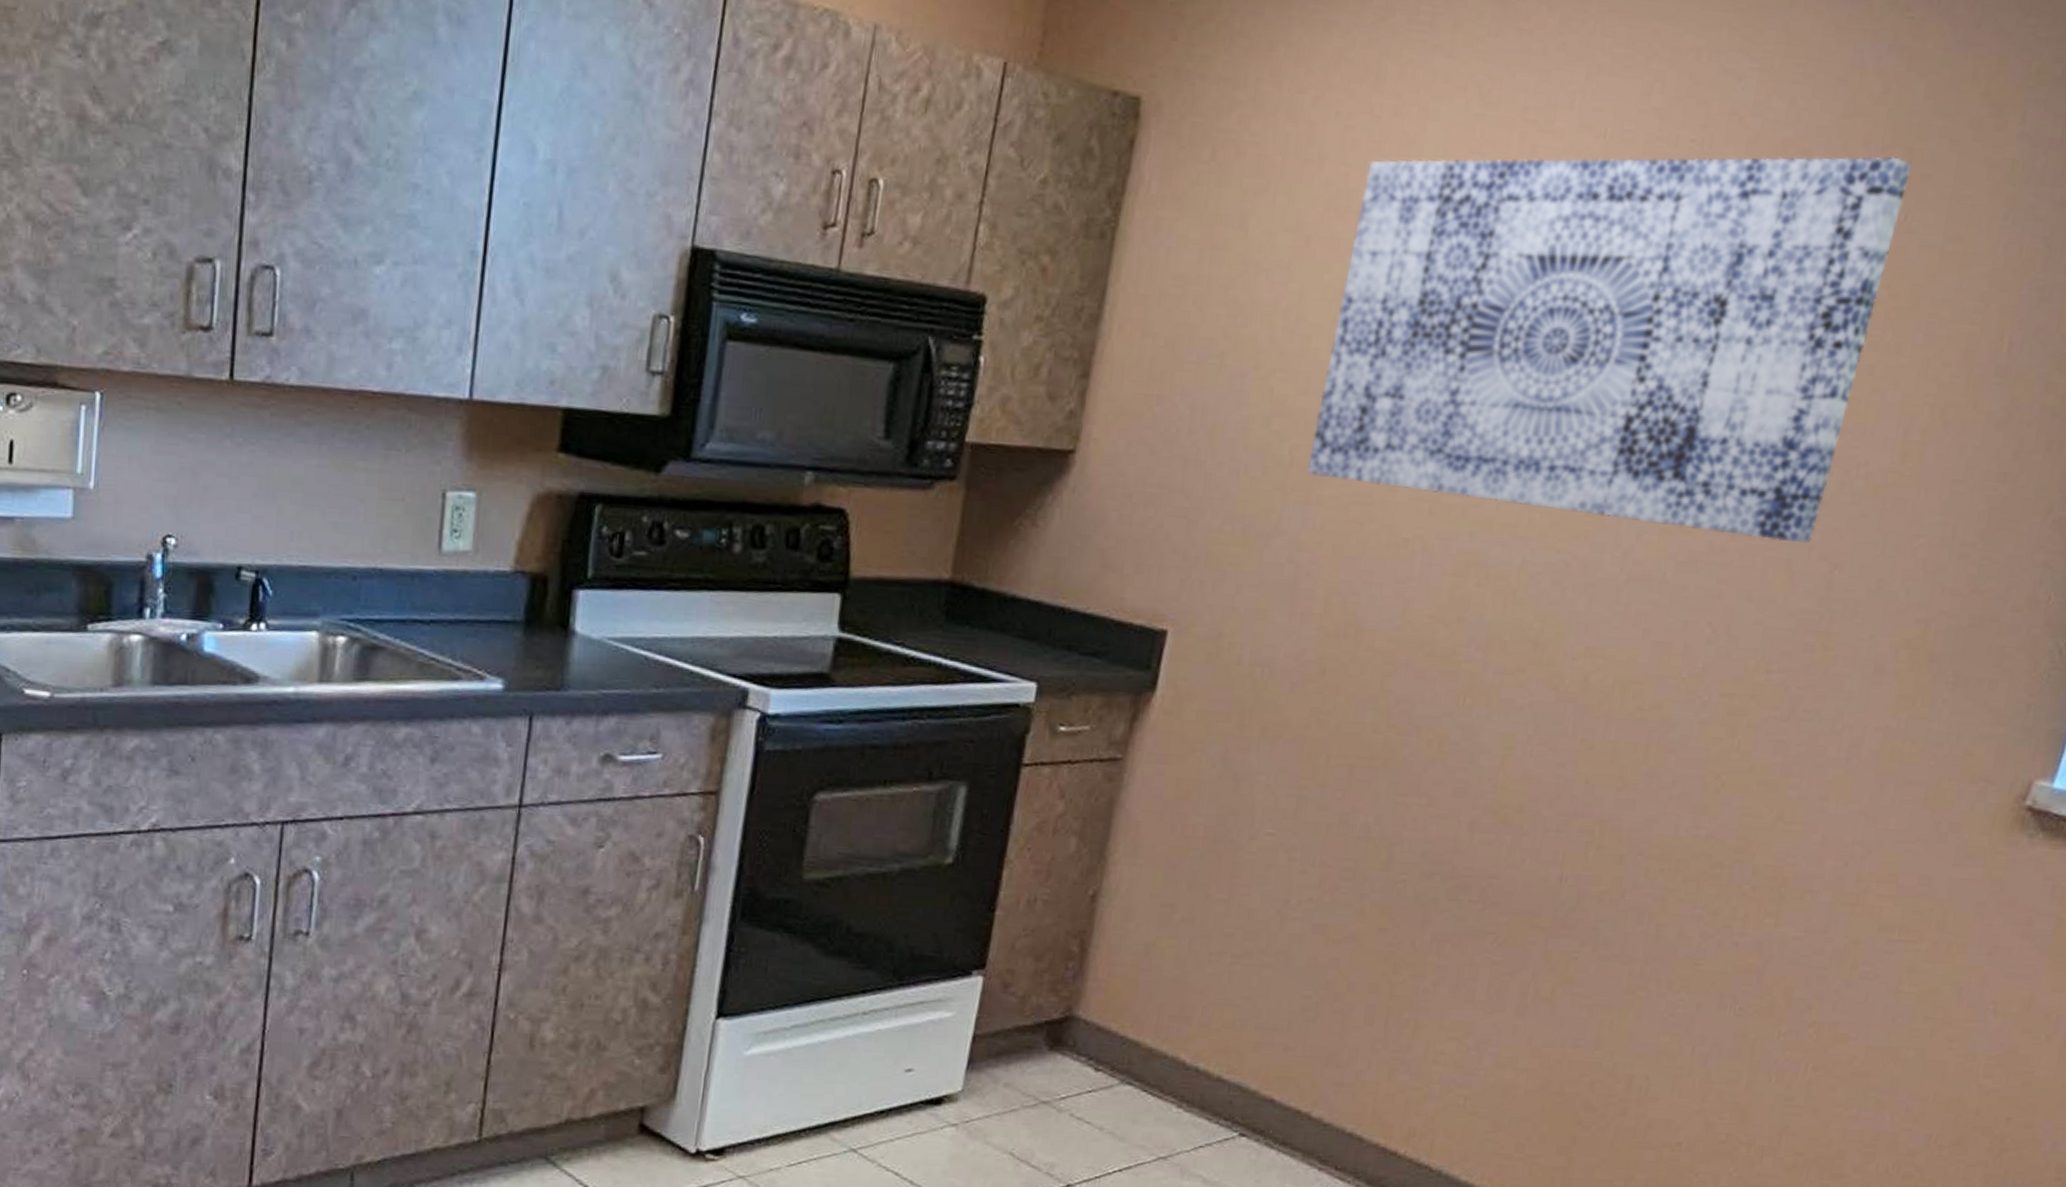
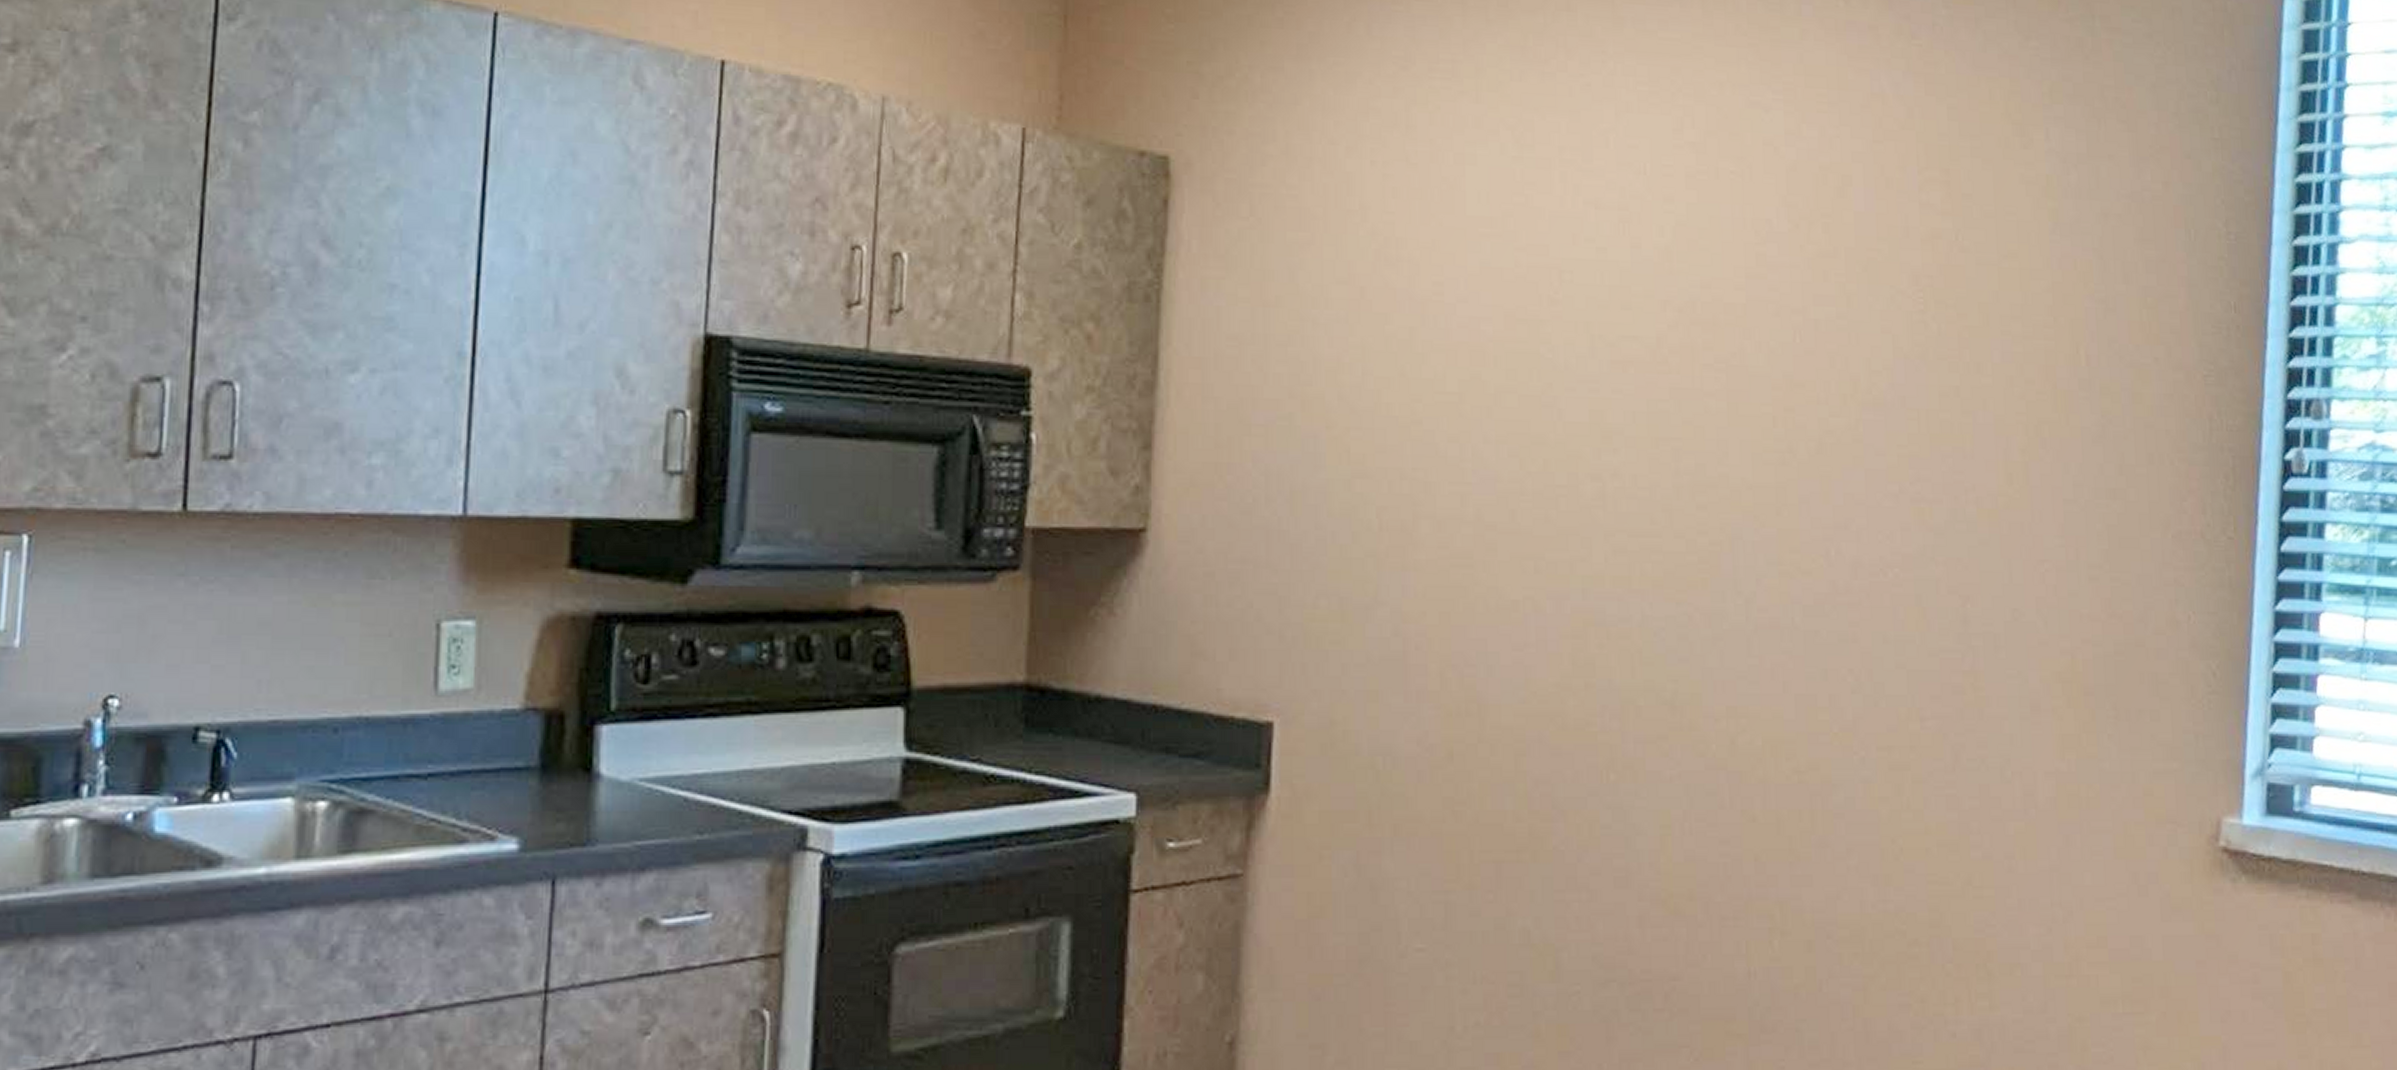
wall art: present [1306,156,1912,543] -> none [1397,178,1952,577]

